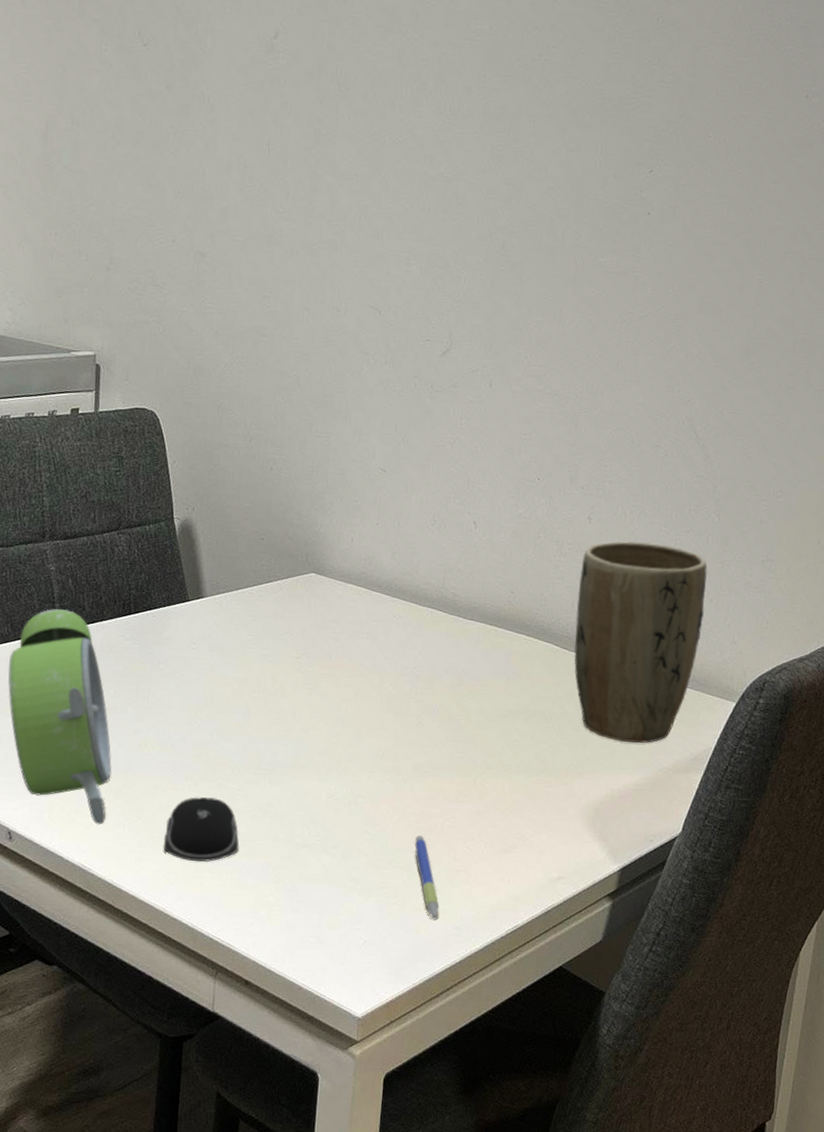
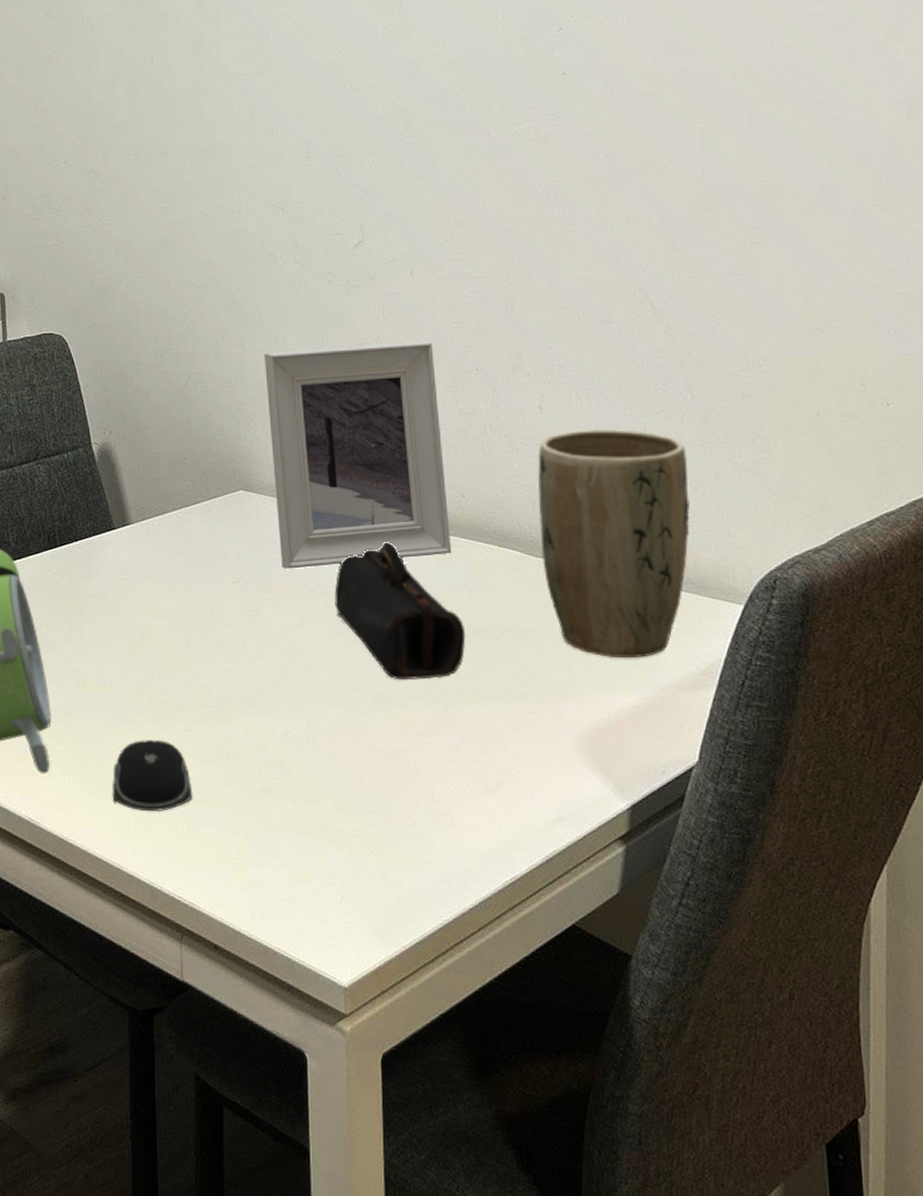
picture frame: none [342,446,502,649] -> present [264,341,452,569]
pencil case: none [387,629,501,754] -> present [334,542,466,680]
pen: present [415,835,439,920] -> none [386,774,422,872]

